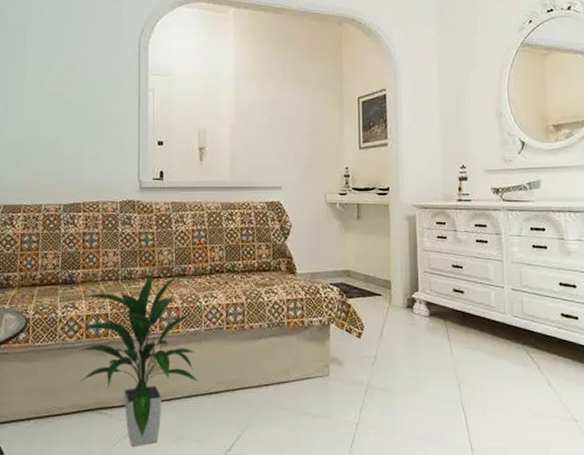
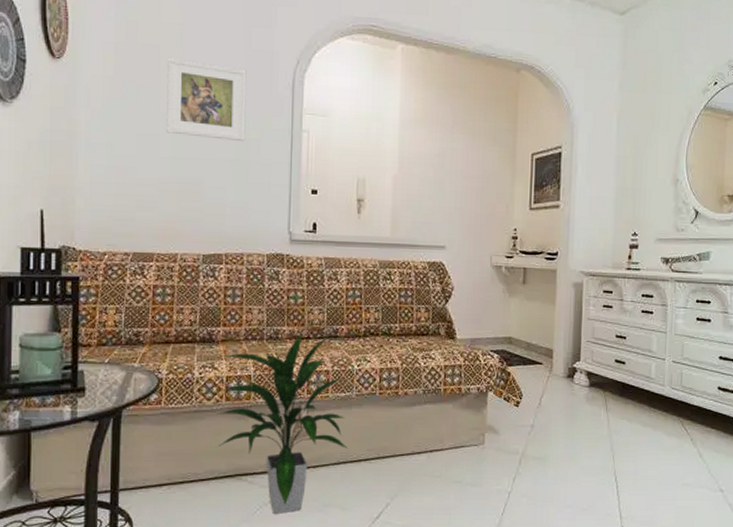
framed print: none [31,35,99,103] -> present [166,57,247,142]

